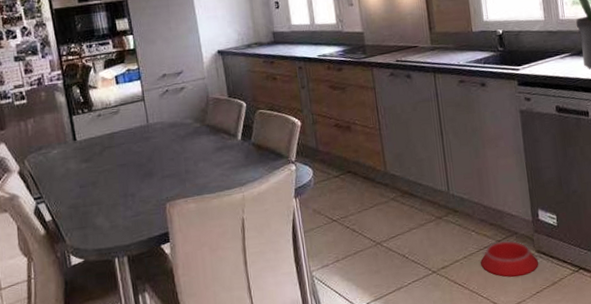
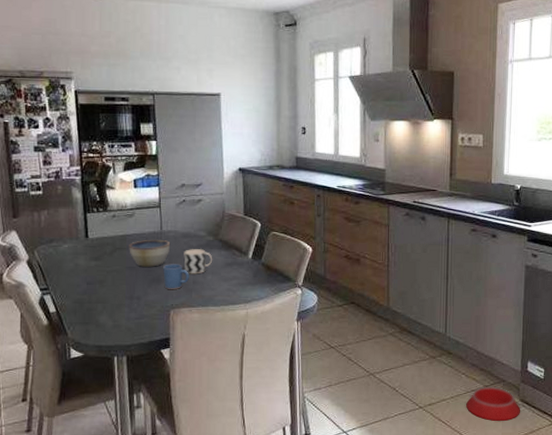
bowl: none [117,133,159,163] -> present [129,240,171,267]
mug: none [154,155,181,183] -> present [163,264,189,290]
cup: none [172,137,203,164] -> present [183,249,213,274]

